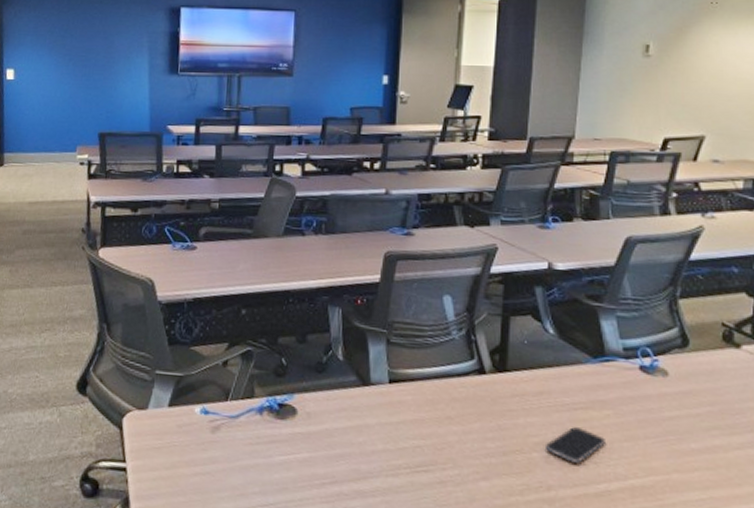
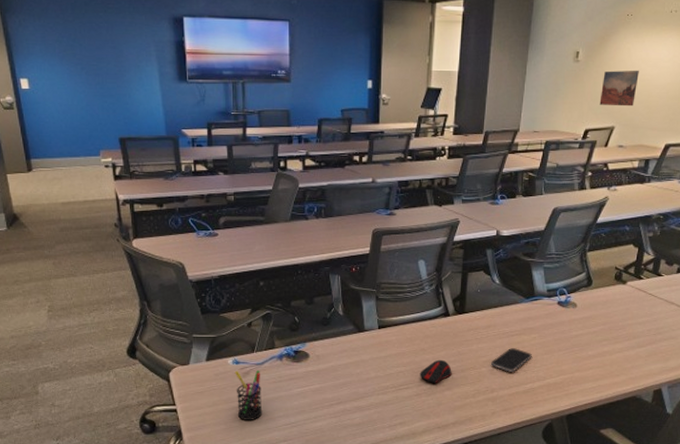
pen holder: none [200,423,234,494] -> present [234,370,263,420]
computer mouse: none [444,434,490,470] -> present [419,359,452,384]
wall art: none [681,67,734,112] -> present [599,70,639,107]

